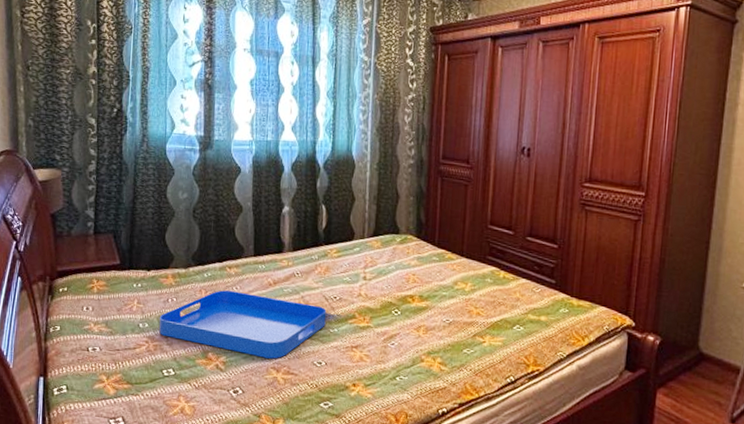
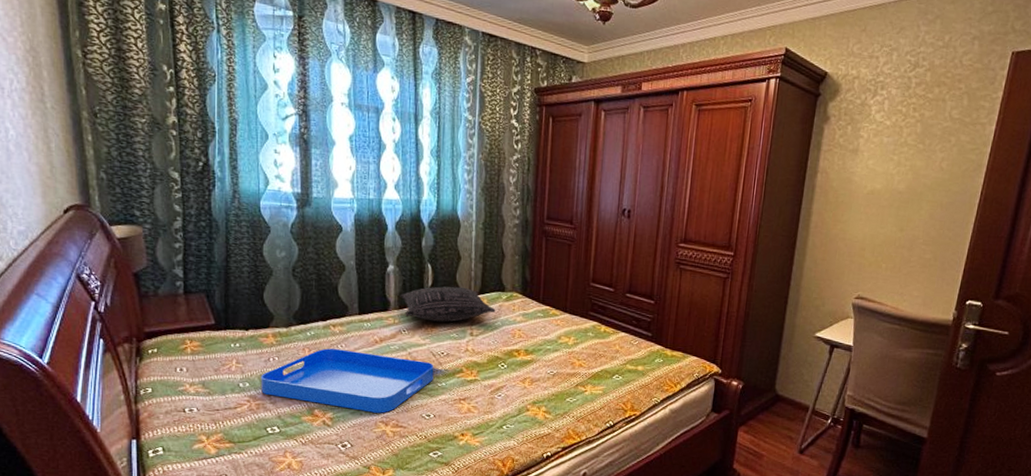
pillow: none [294,228,390,266] -> present [400,286,496,323]

